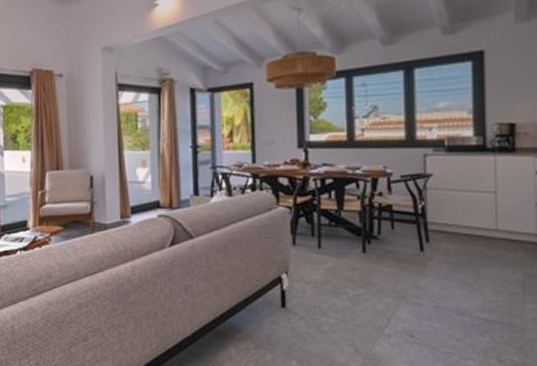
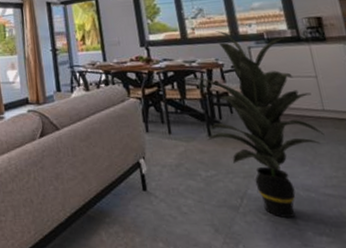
indoor plant: none [343,134,494,342] -> present [183,31,325,219]

